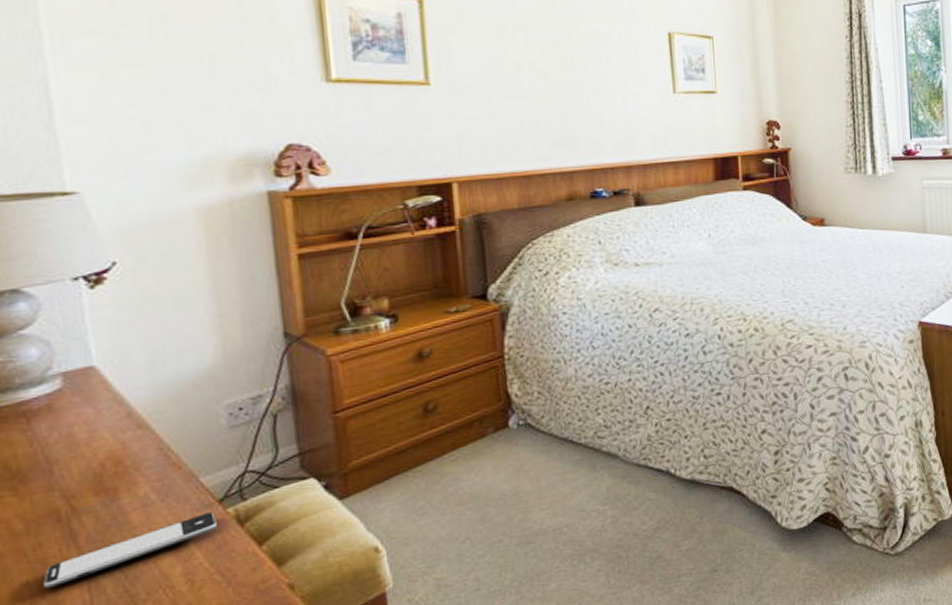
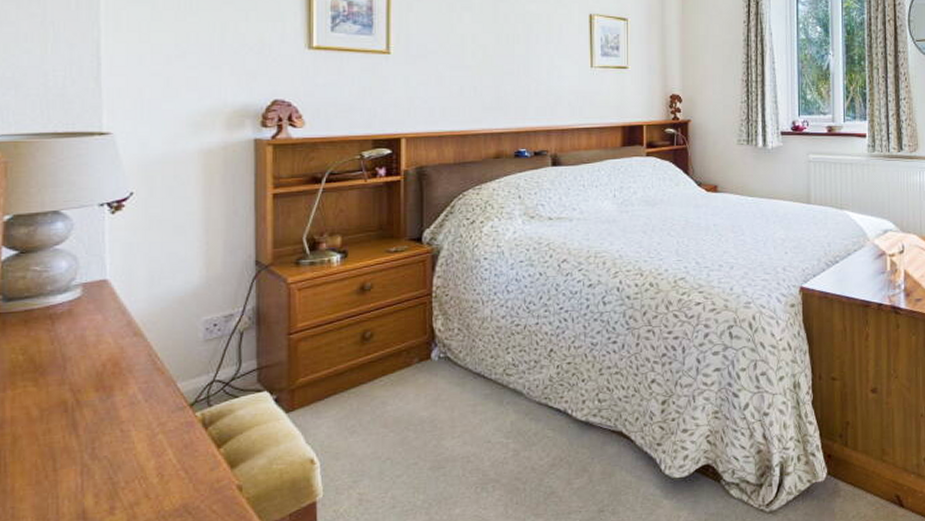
smartphone: present [43,512,217,588] -> none [48,415,186,469]

